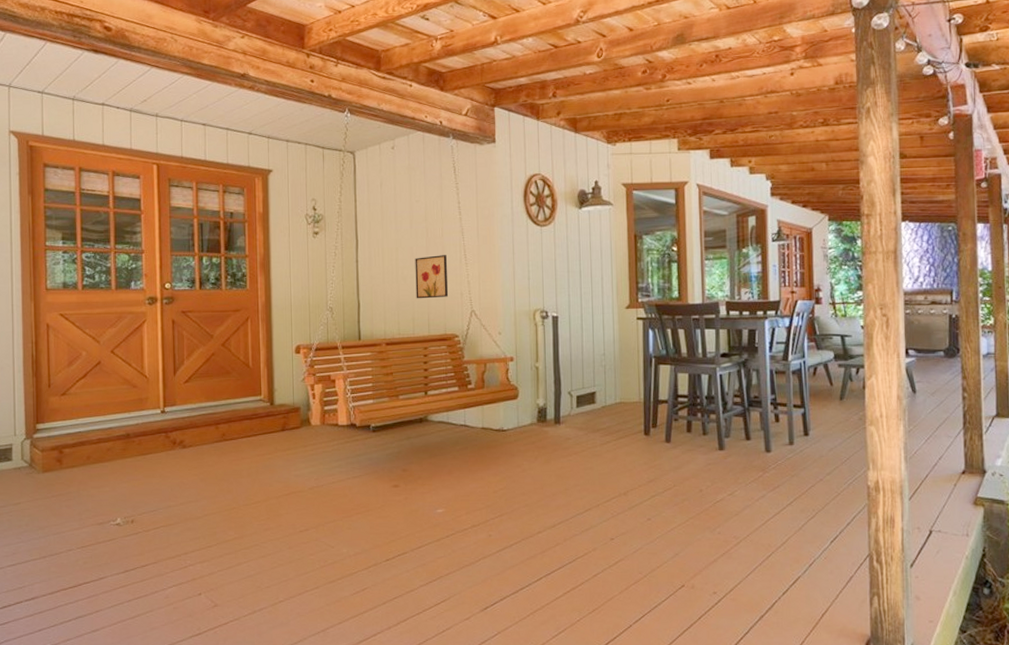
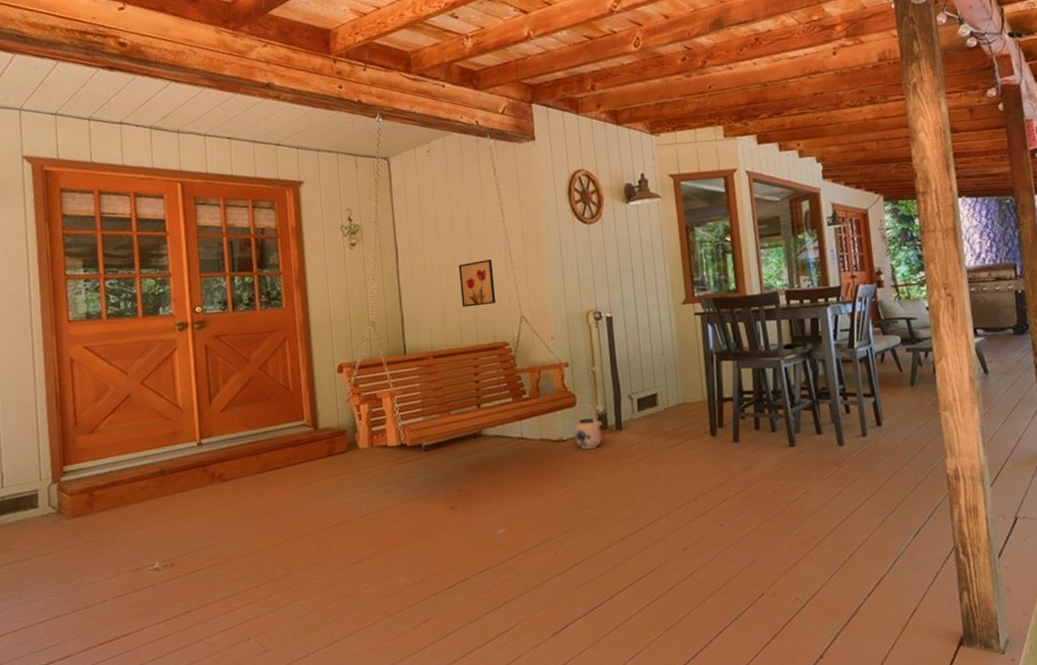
teapot: none [514,397,542,441] -> present [574,403,603,450]

